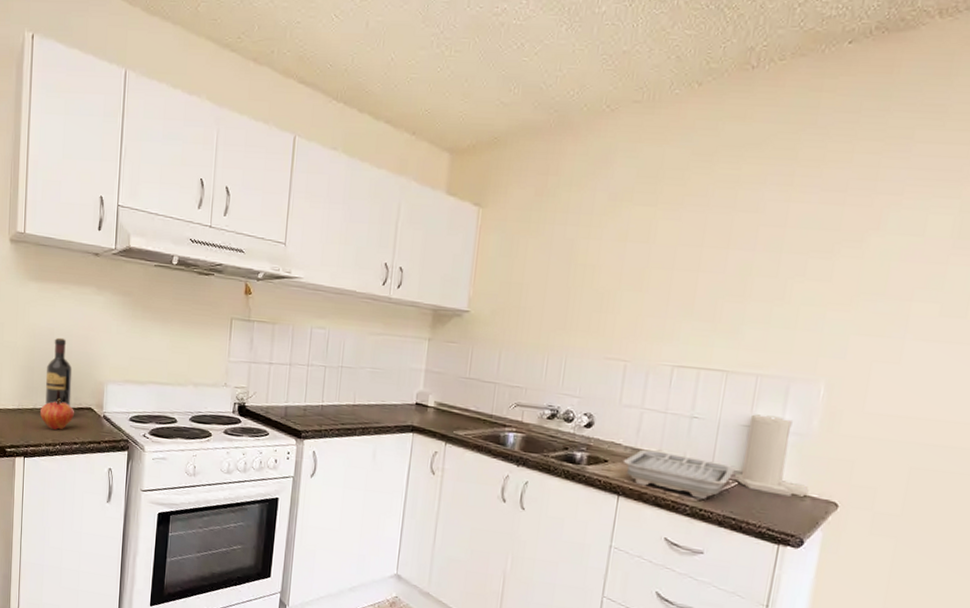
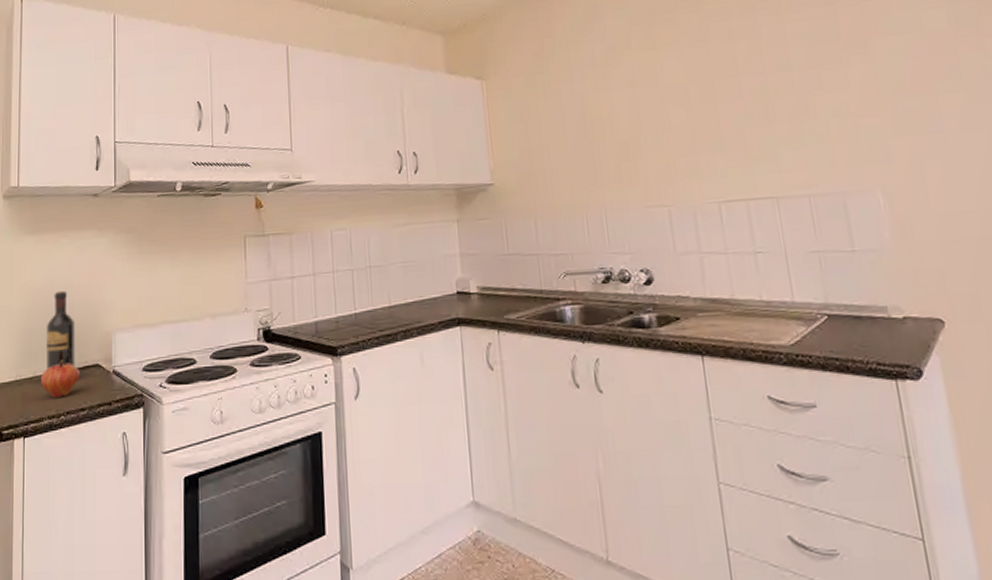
dish rack: present [623,449,735,499] -> none [696,296,820,343]
paper towel: present [733,414,809,498] -> none [818,235,908,323]

